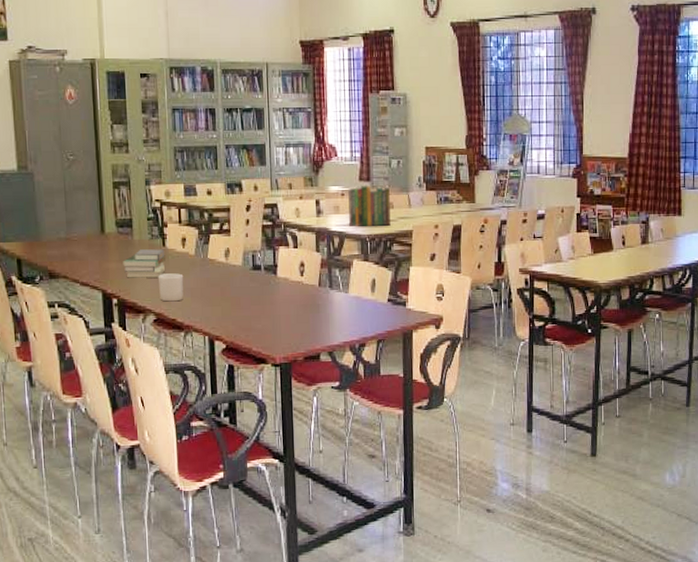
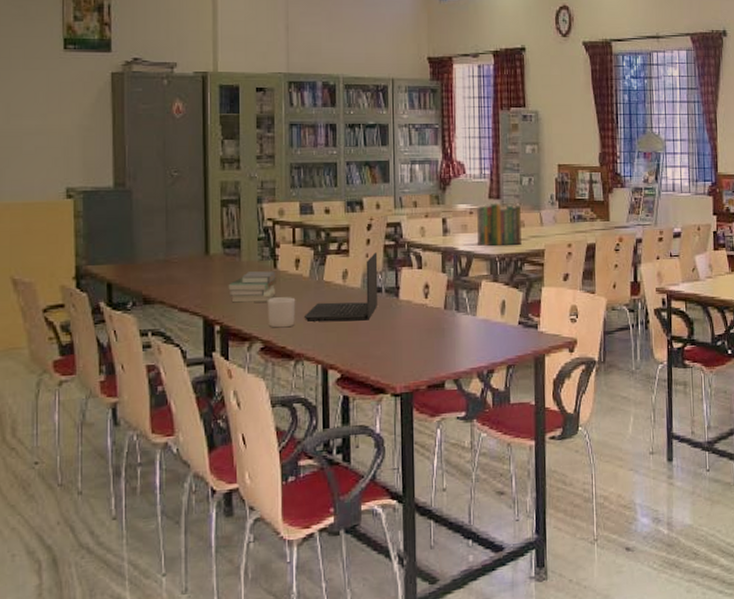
laptop: none [191,232,258,297] -> present [303,252,378,322]

